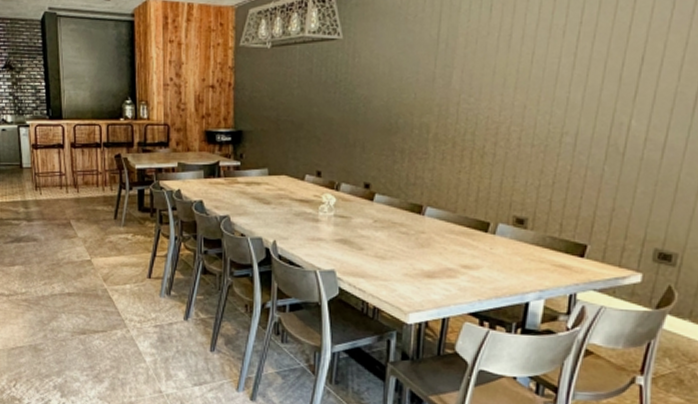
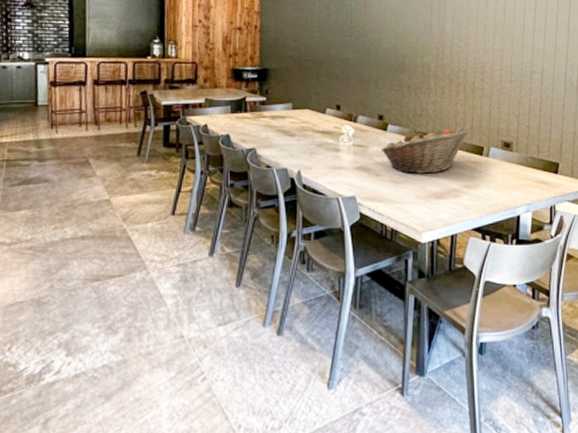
fruit basket: none [365,200,472,250] -> present [380,128,469,174]

